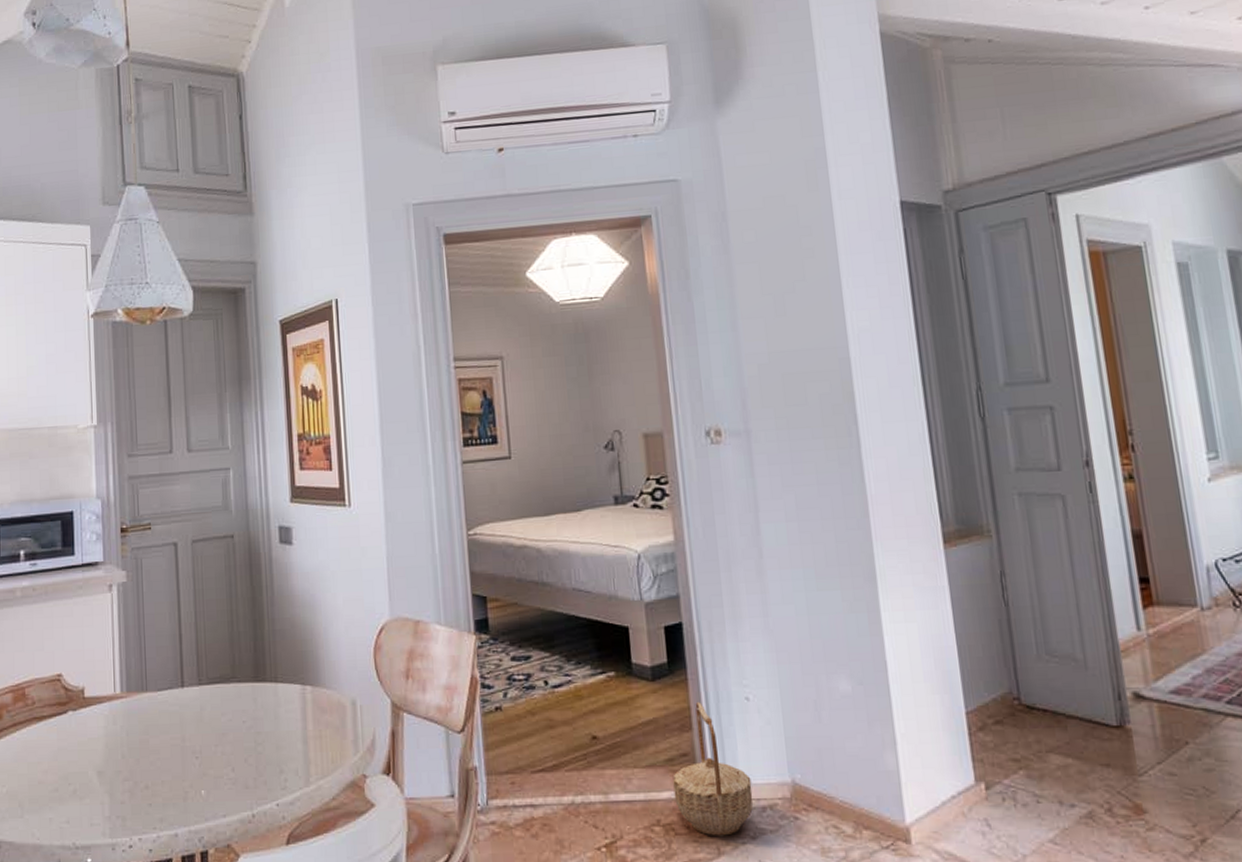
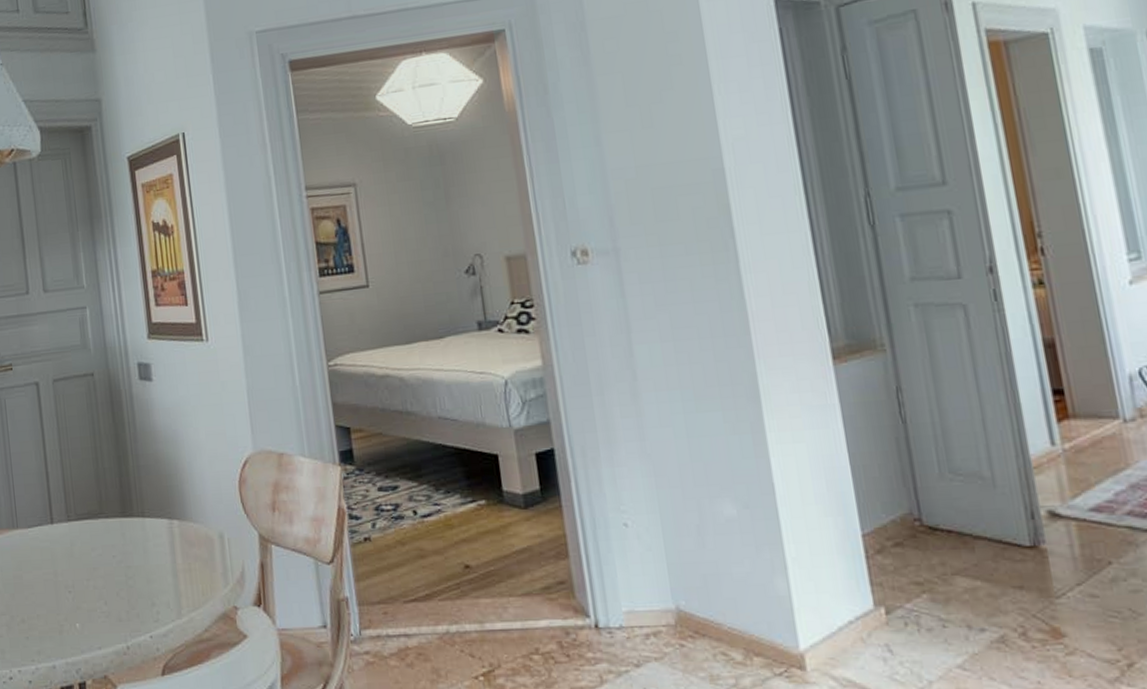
basket: present [673,702,753,836] -> none [550,529,635,664]

